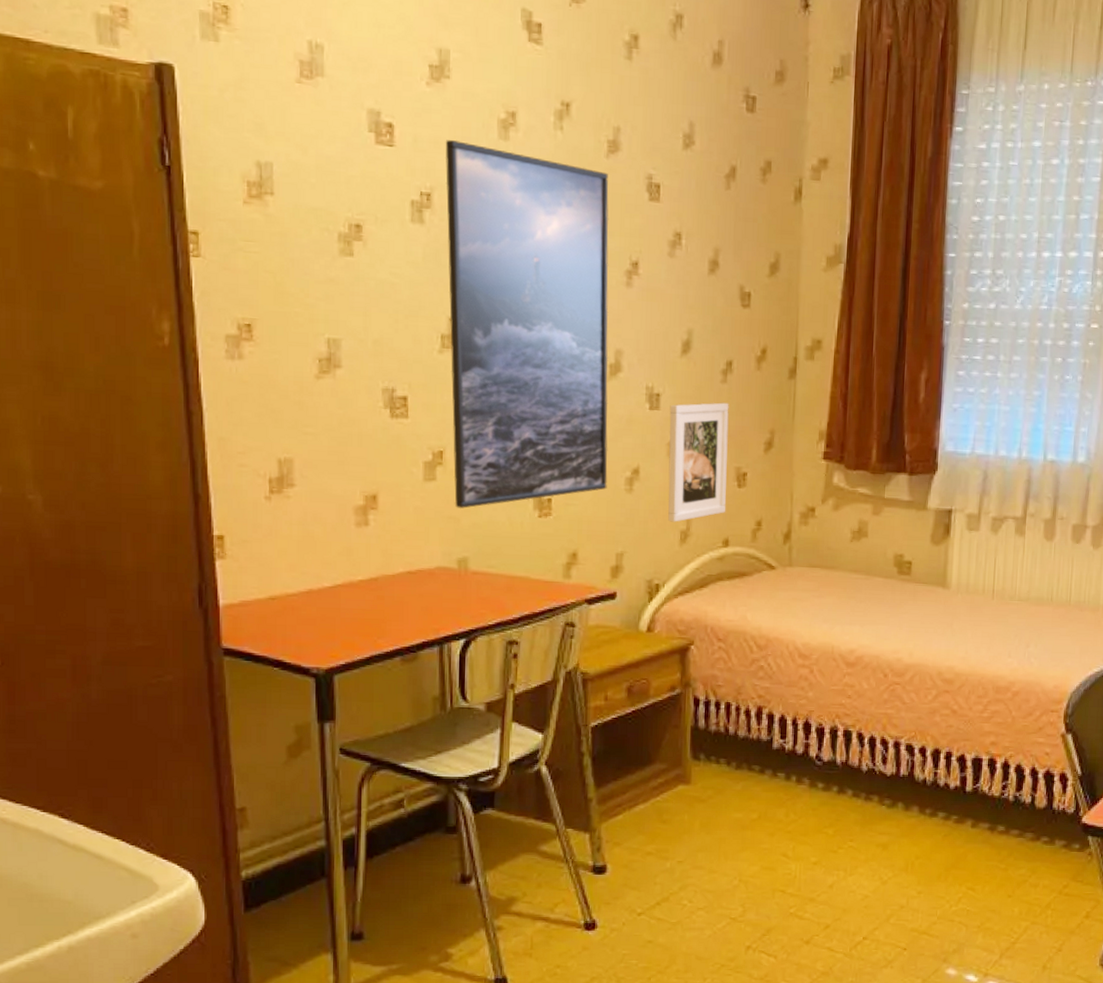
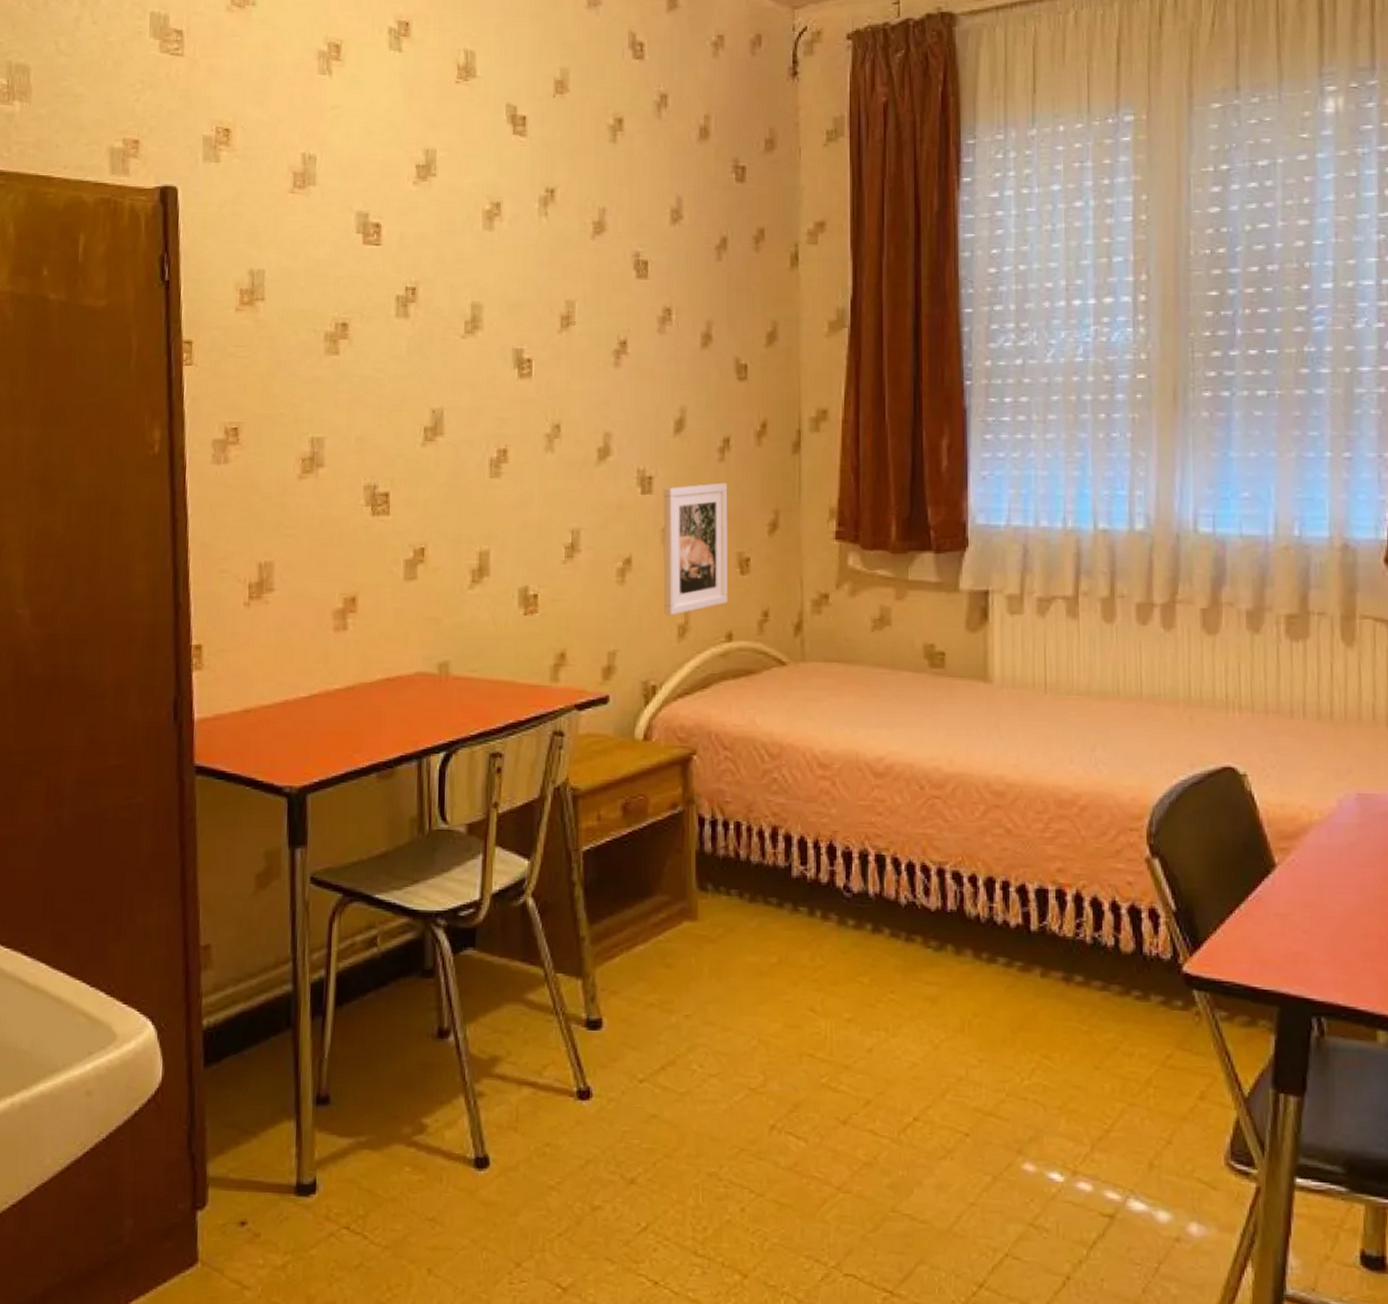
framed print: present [445,140,609,509] -> none [430,235,598,608]

